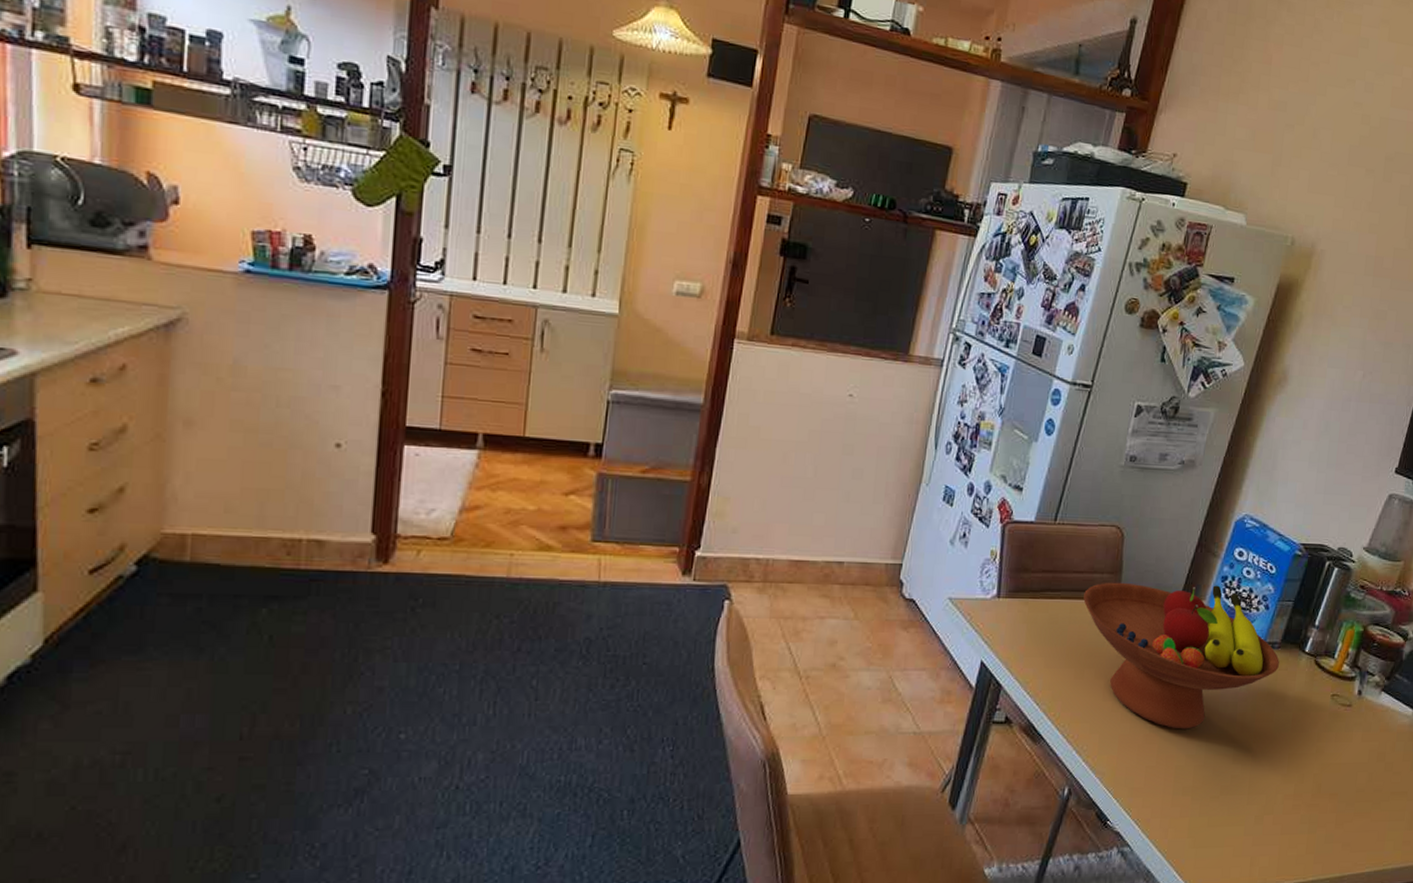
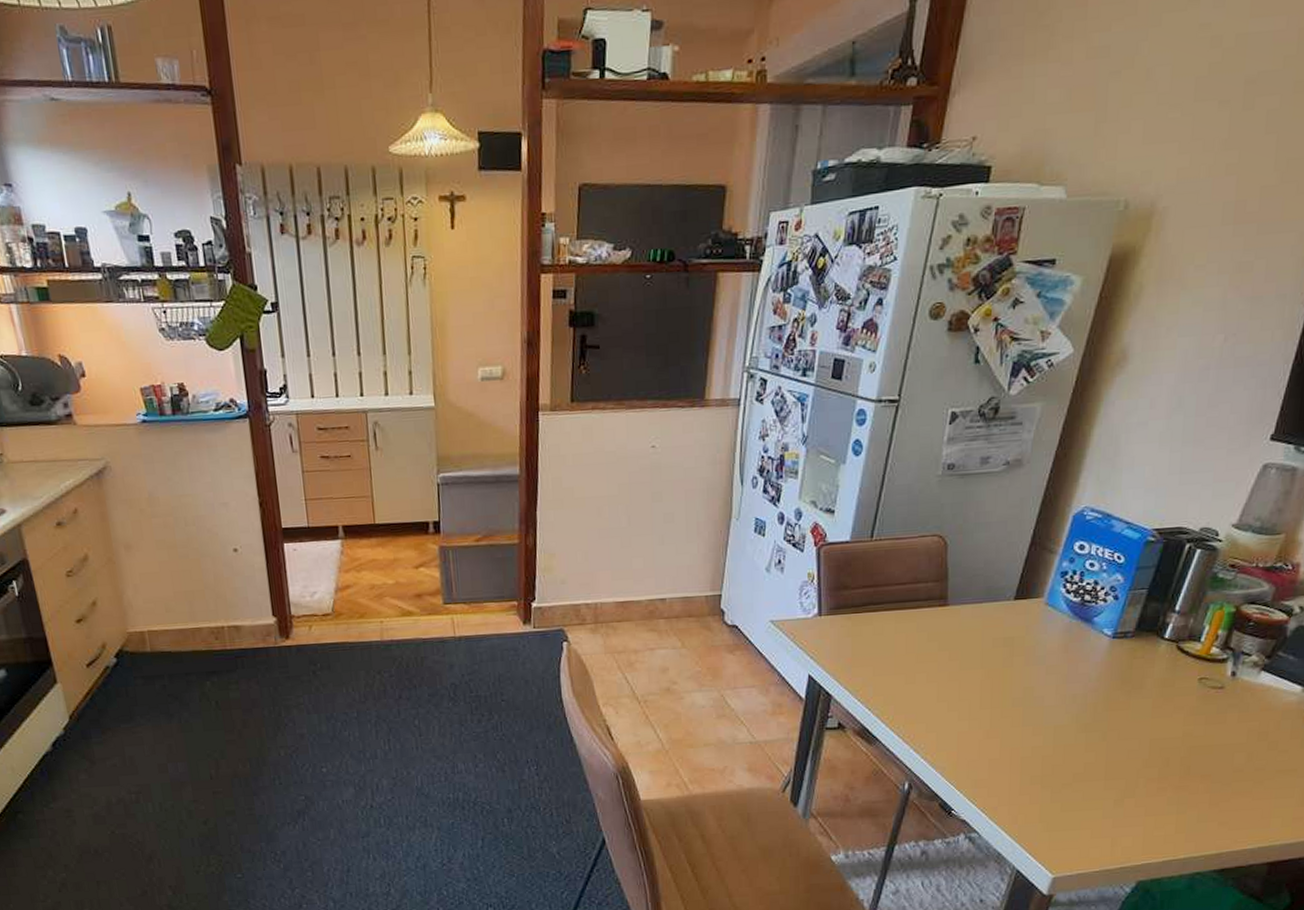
fruit bowl: present [1083,582,1279,730] -> none [909,581,1134,723]

